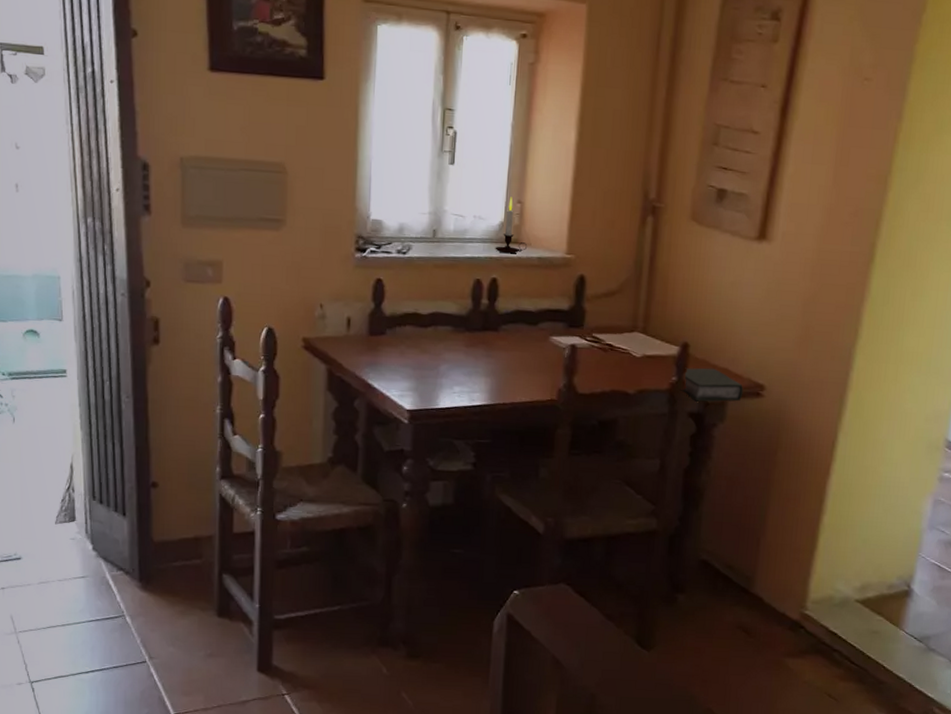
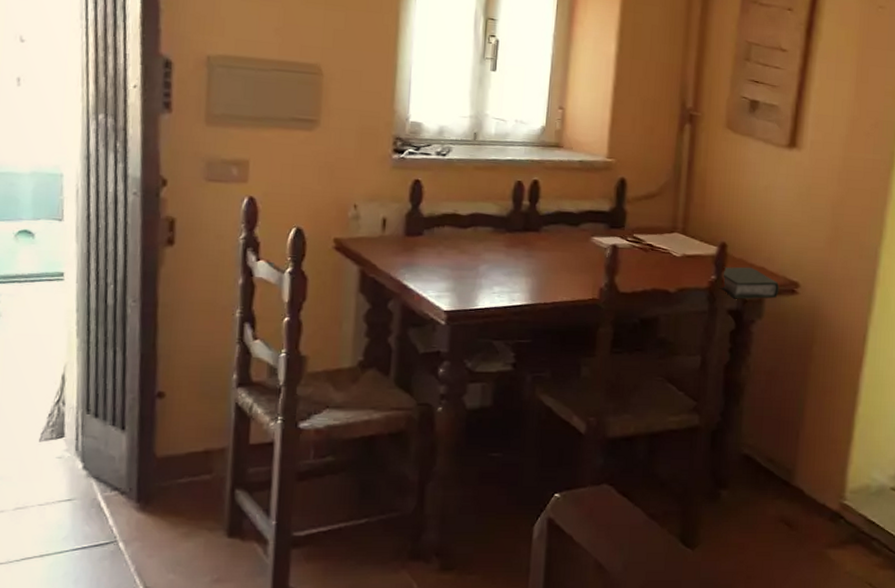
candle: present [495,197,528,254] -> none [536,103,569,157]

